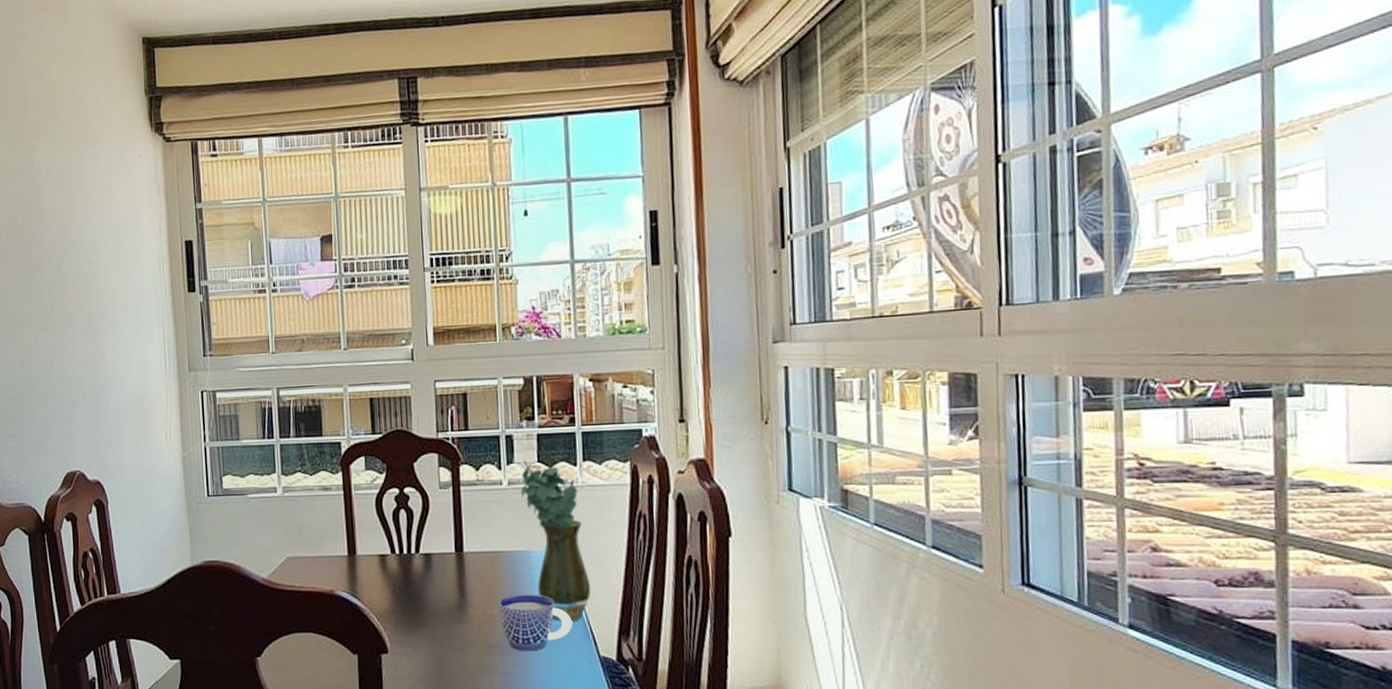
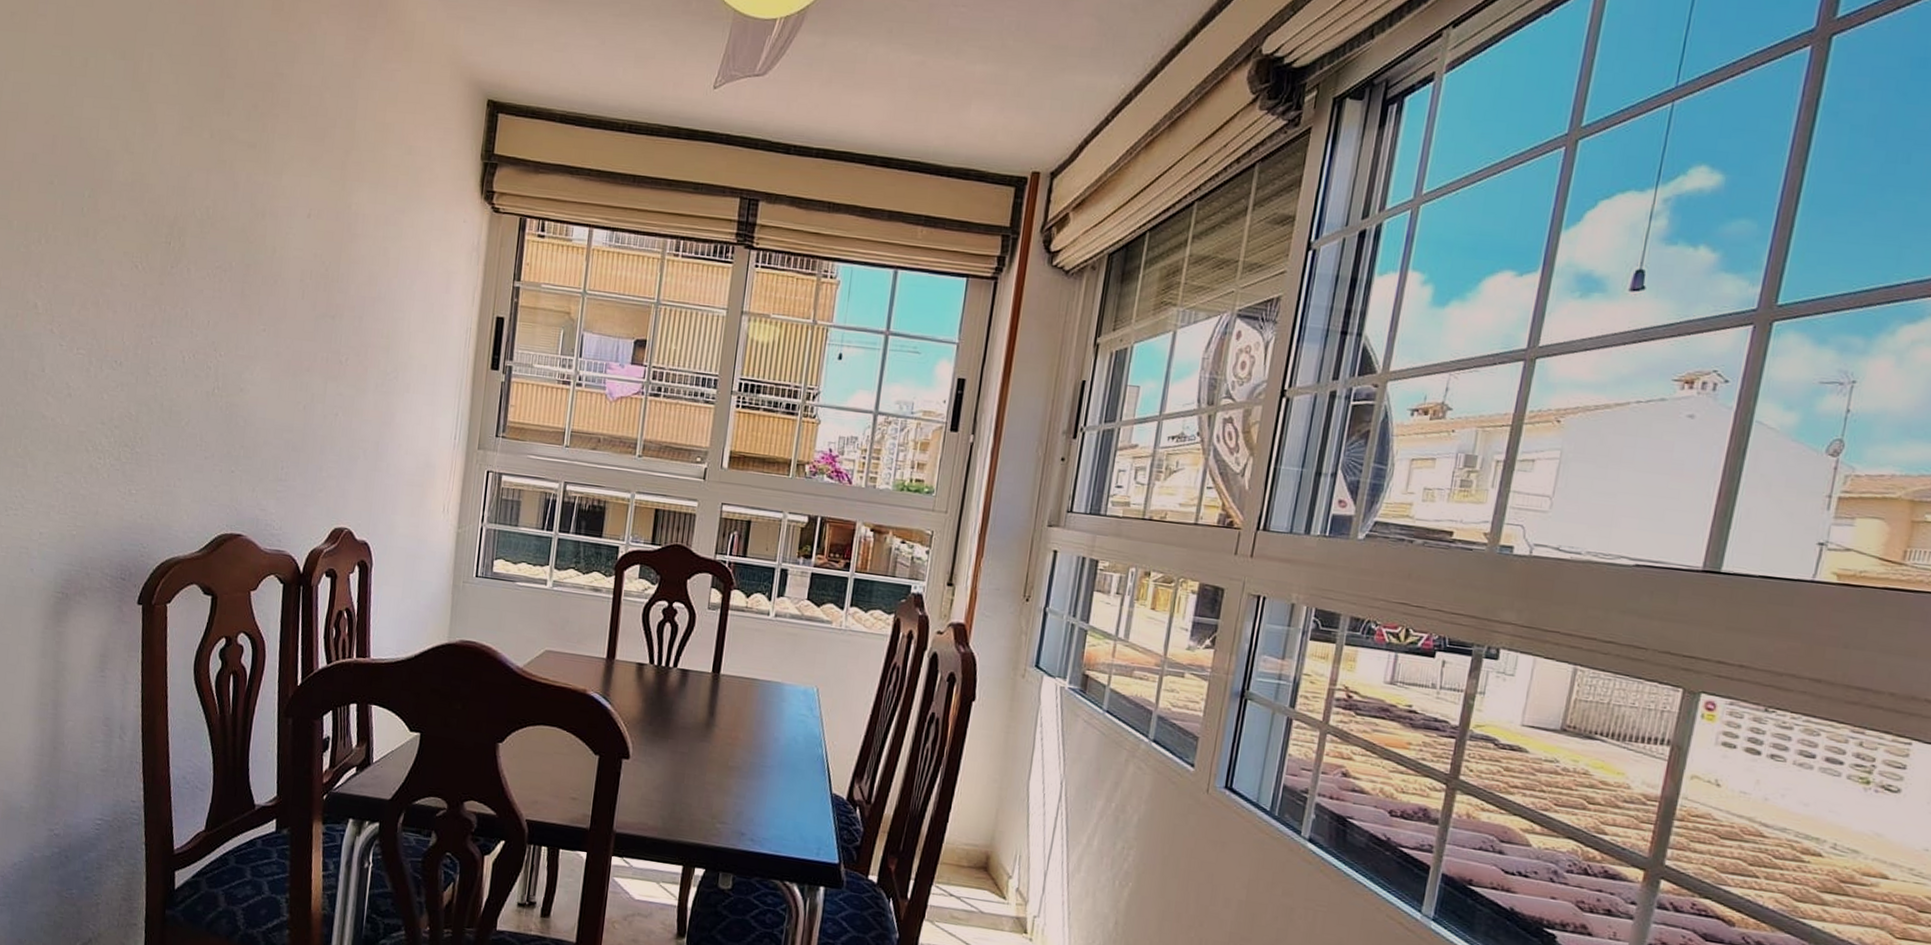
cup: present [498,594,573,651] -> none [744,723,812,779]
vase: present [520,460,591,622] -> none [784,596,841,757]

